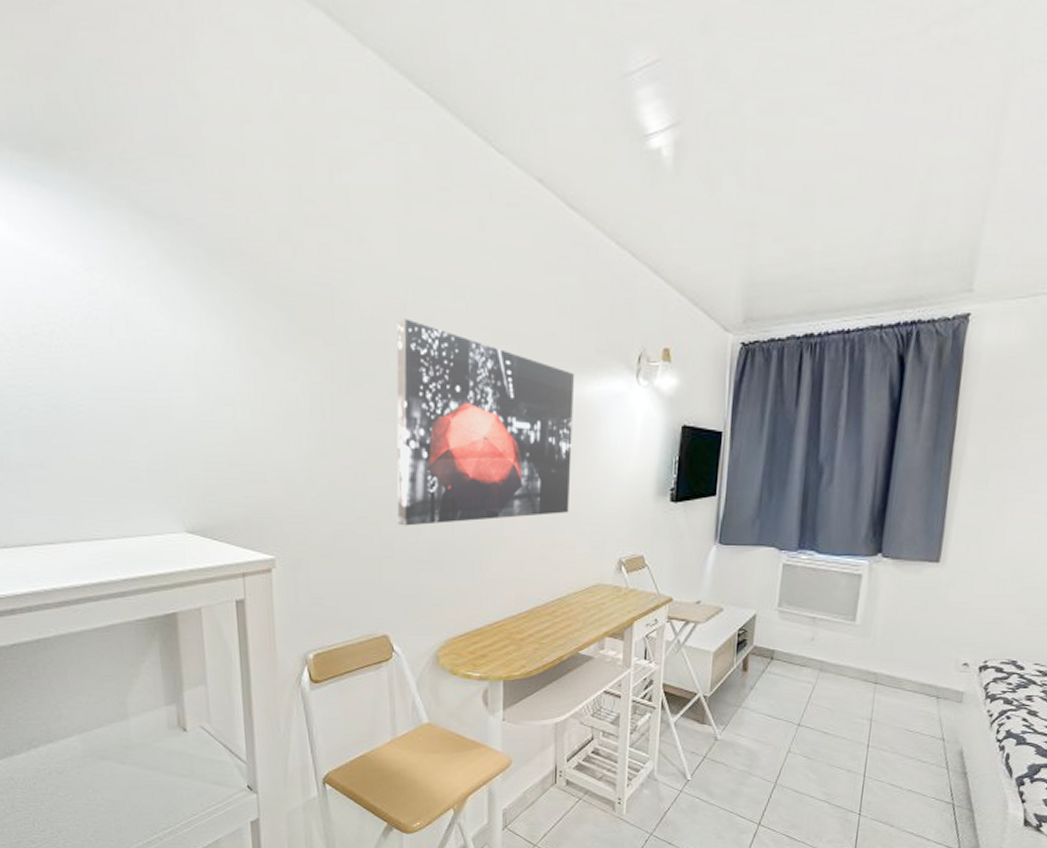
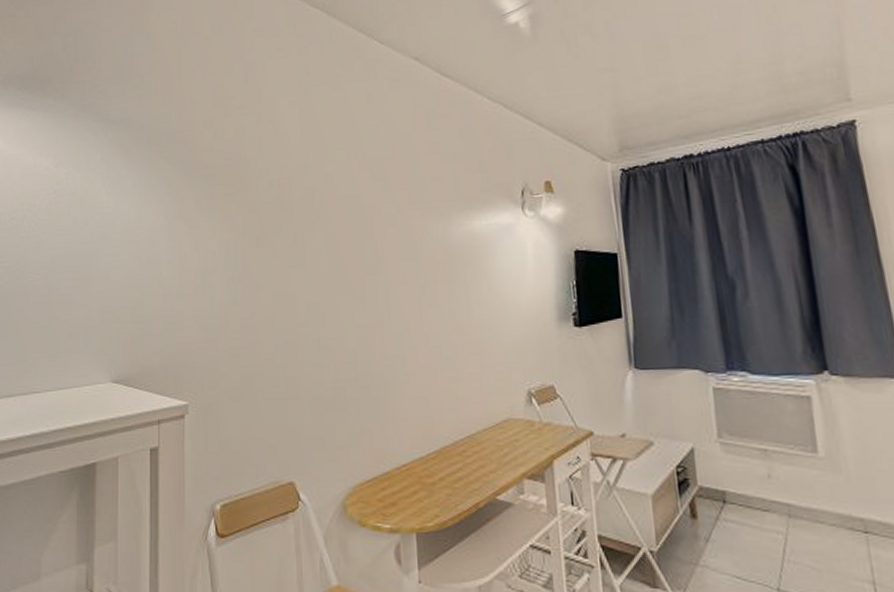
wall art: present [396,318,574,526] -> none [299,178,470,366]

